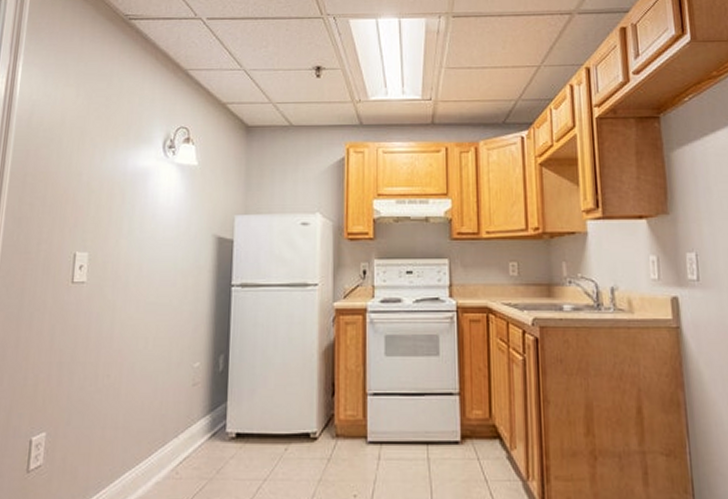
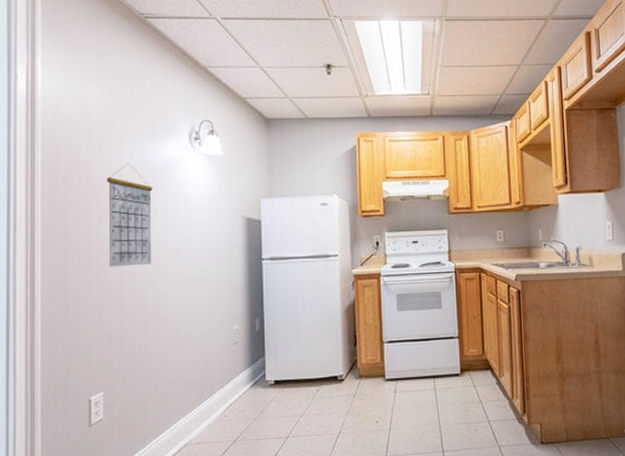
calendar: none [67,172,121,287] -> present [106,163,153,267]

